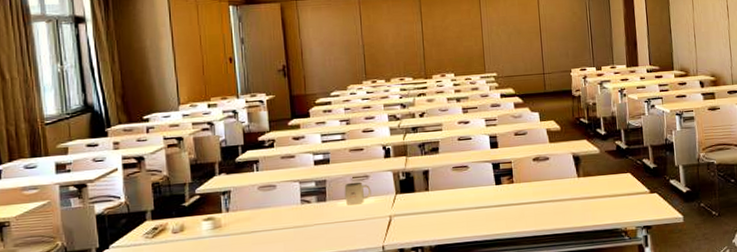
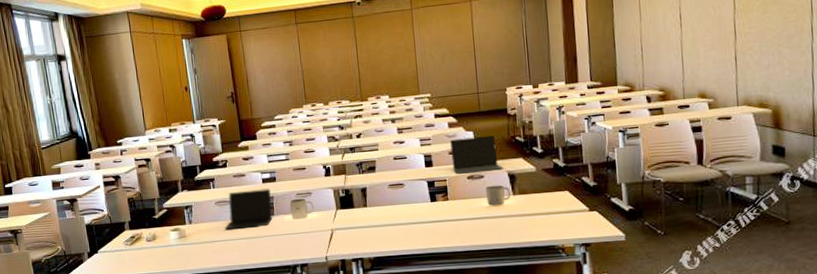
laptop: none [267,171,324,218] -> present [224,188,273,230]
laptop: none [516,116,568,156] -> present [450,135,504,174]
mug: none [551,167,575,189] -> present [486,185,511,207]

